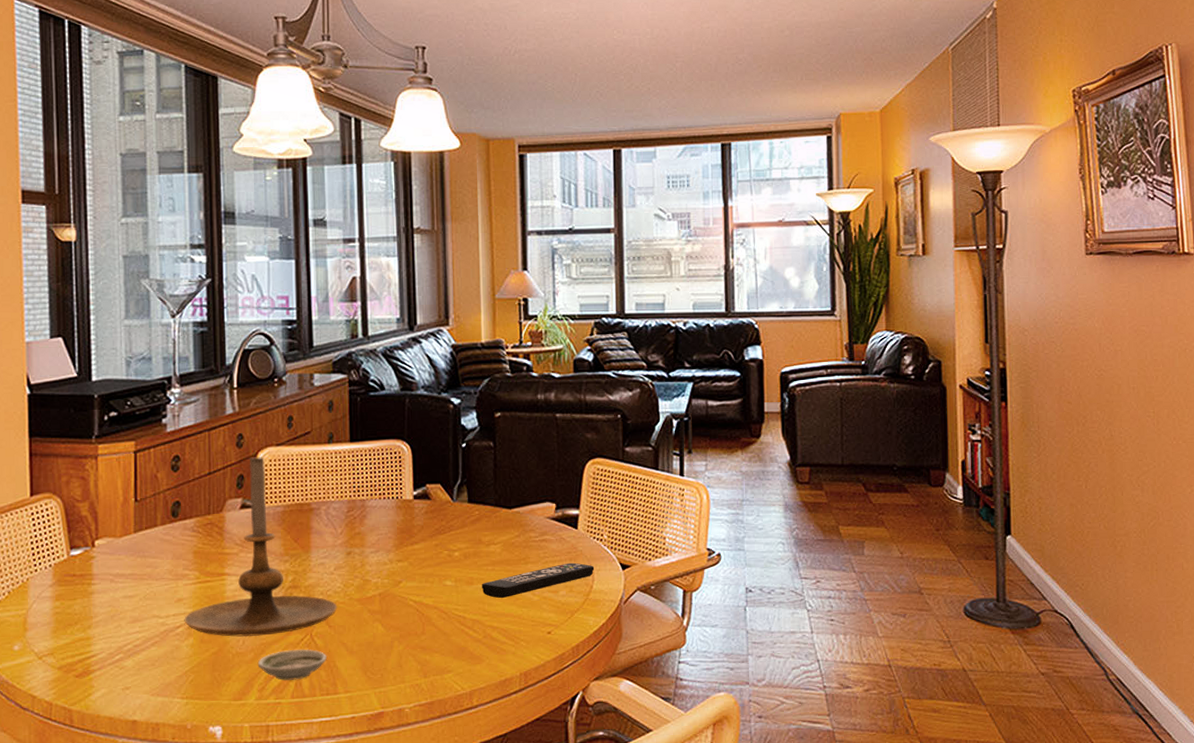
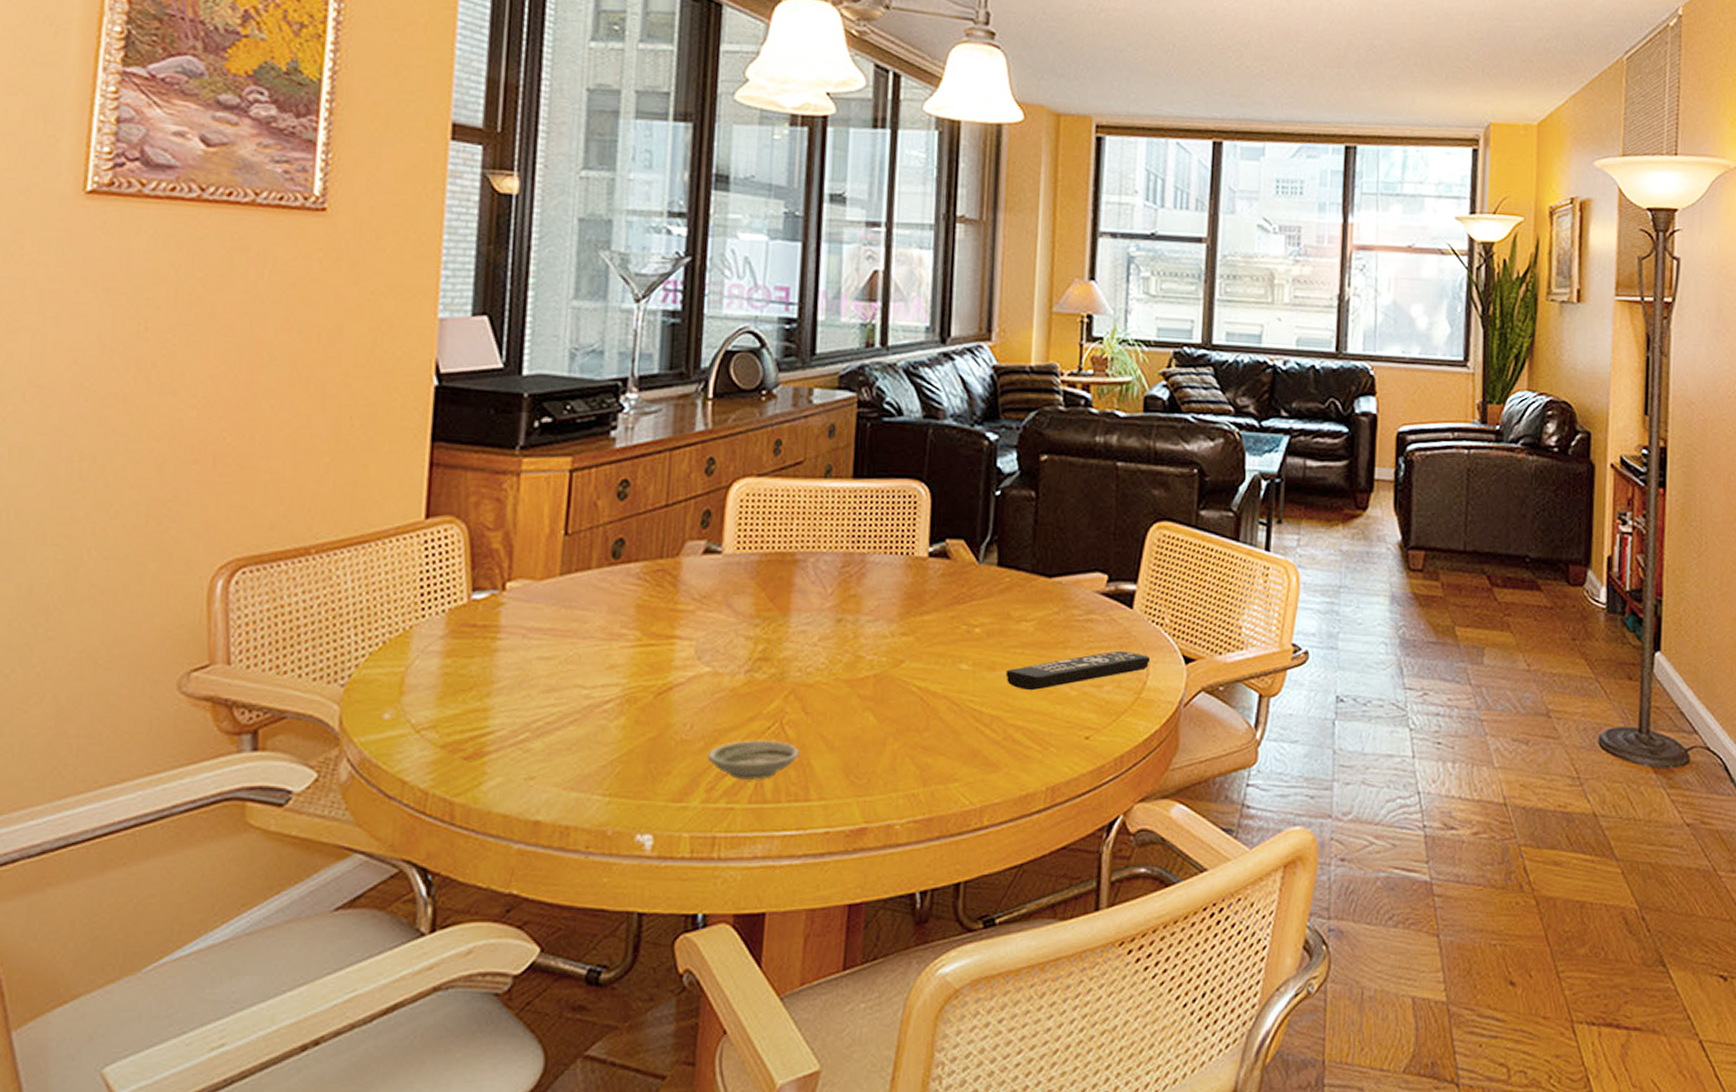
candle holder: present [184,455,338,637] -> none [615,486,819,721]

